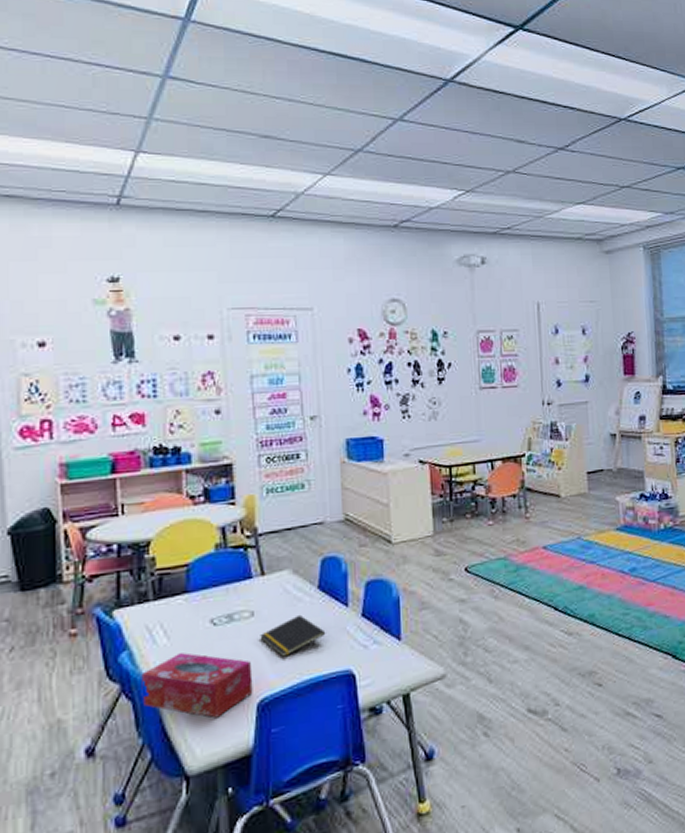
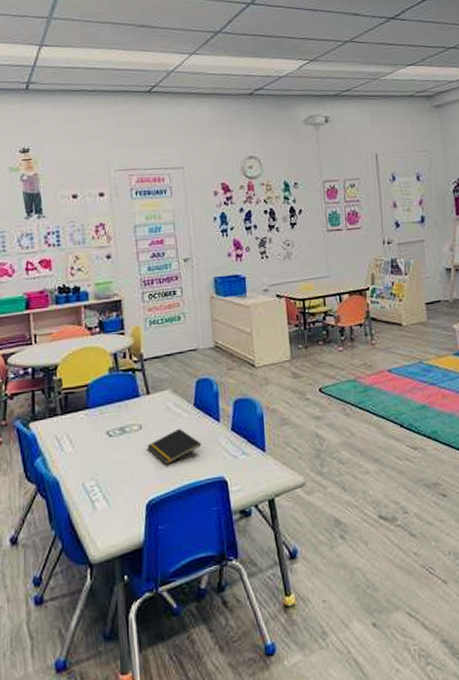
tissue box: present [141,652,253,718] -> none [52,459,143,516]

